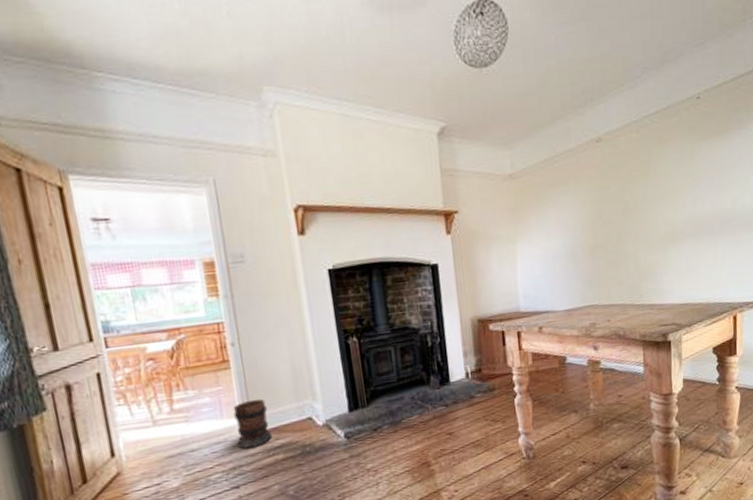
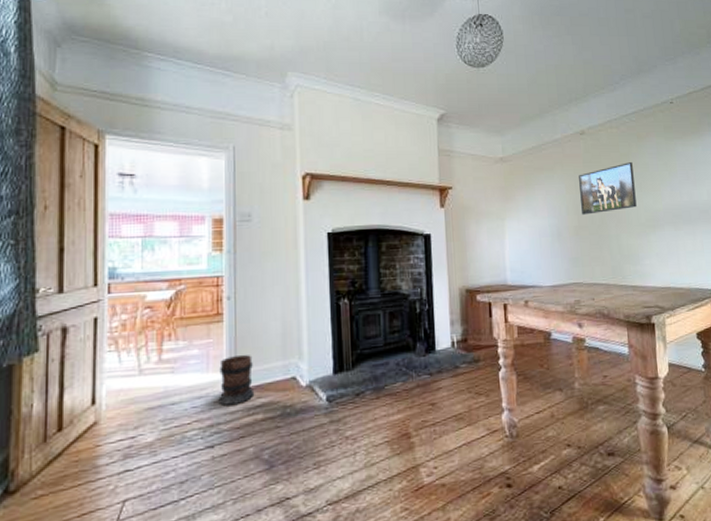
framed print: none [594,169,656,233] -> present [579,161,637,215]

